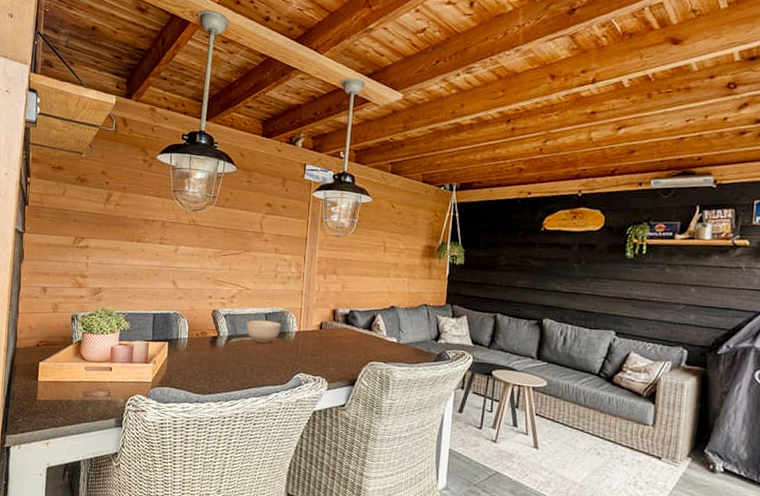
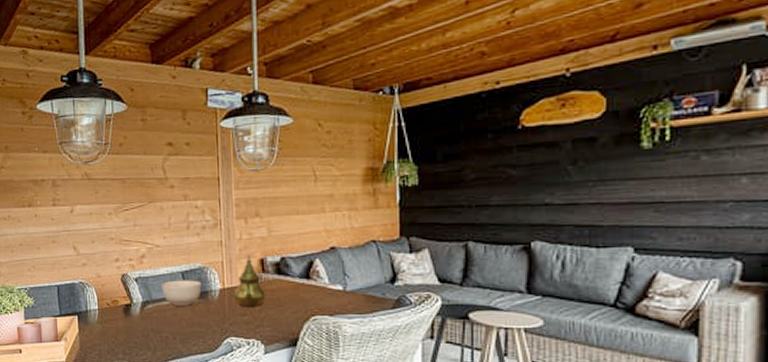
teapot: none [307,304,335,350] -> present [234,254,266,307]

